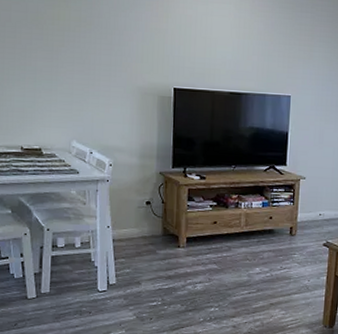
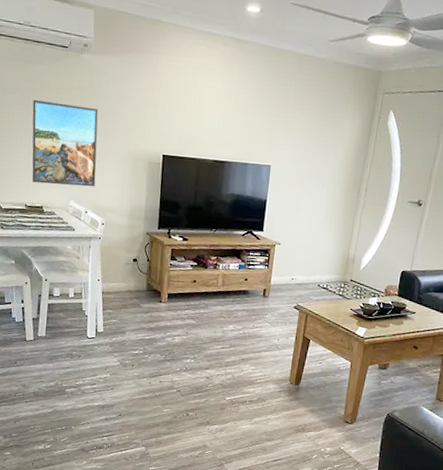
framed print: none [25,32,101,126] -> present [32,99,98,187]

